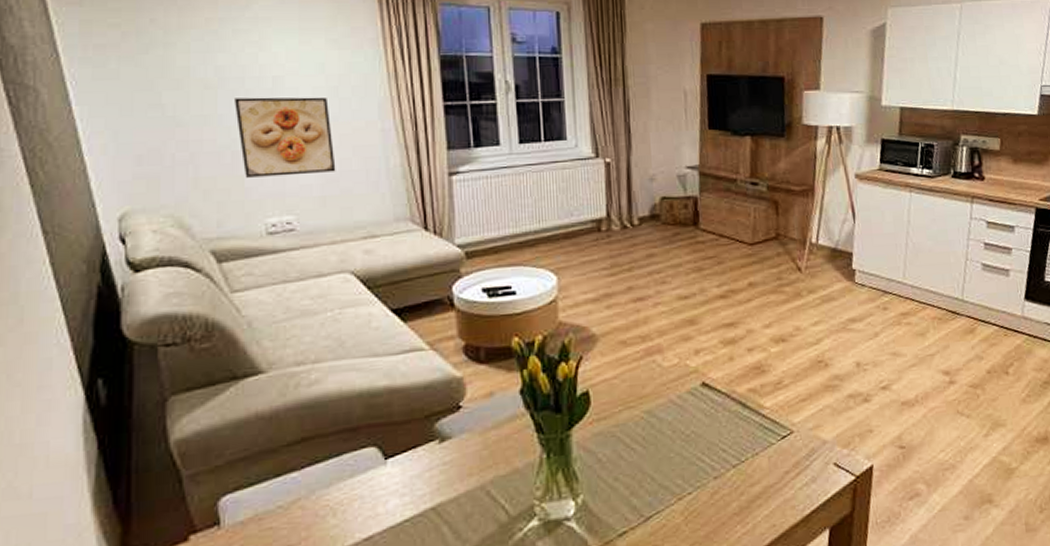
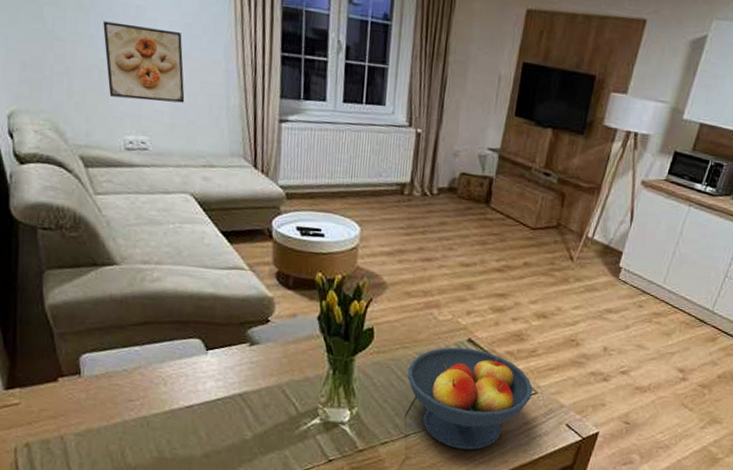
fruit bowl: none [637,393,787,522] -> present [407,347,532,450]

